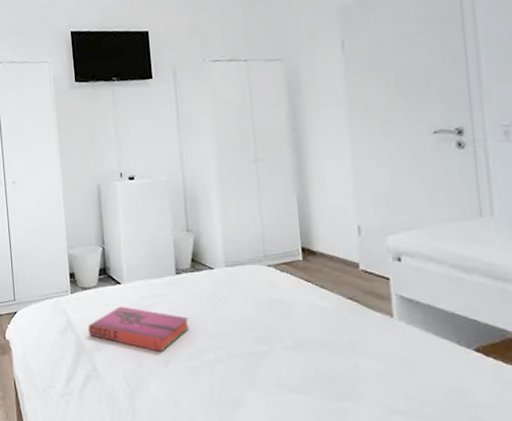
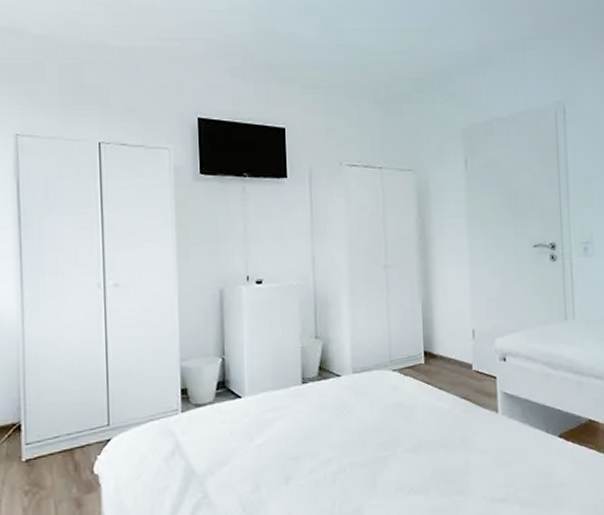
hardback book: present [87,306,189,351] -> none [199,422,314,468]

